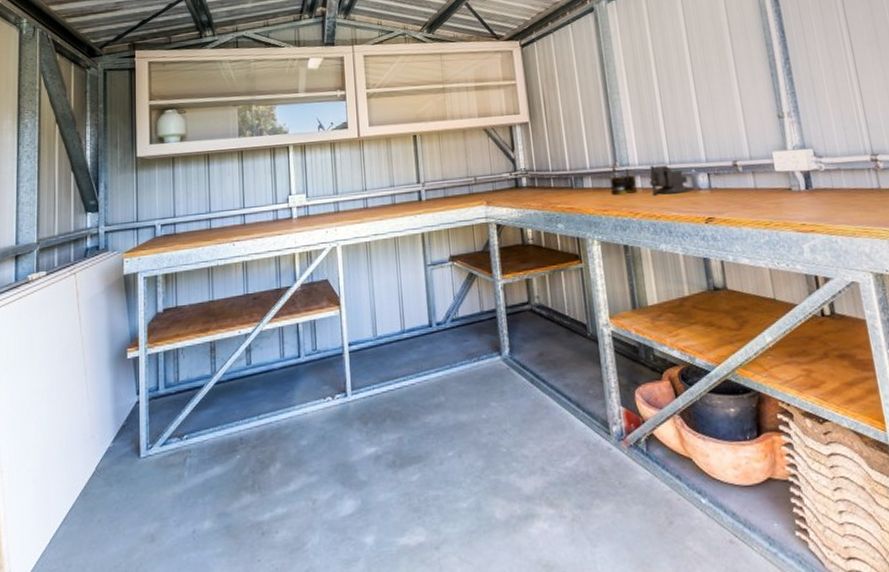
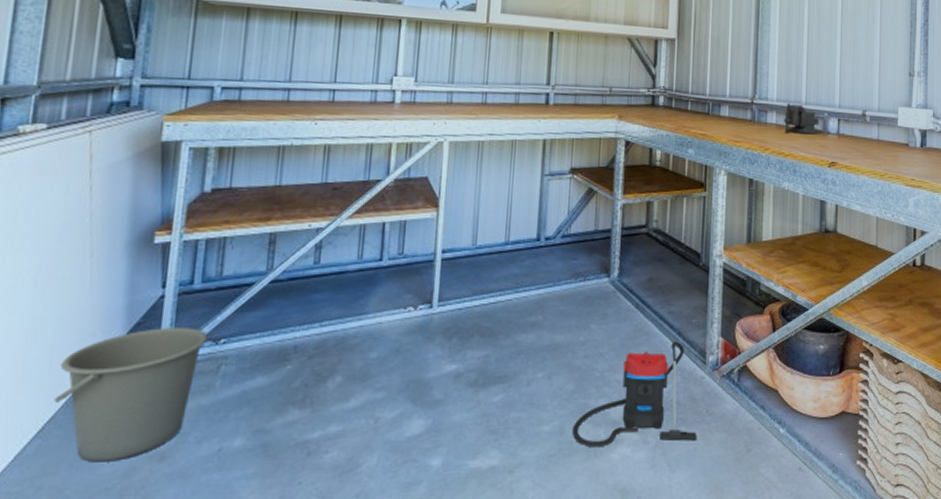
bucket: none [71,427,174,544] -> present [53,328,208,463]
vacuum cleaner: none [489,413,614,523] -> present [573,340,697,448]
paint can: present [609,168,638,196] -> none [746,102,772,129]

